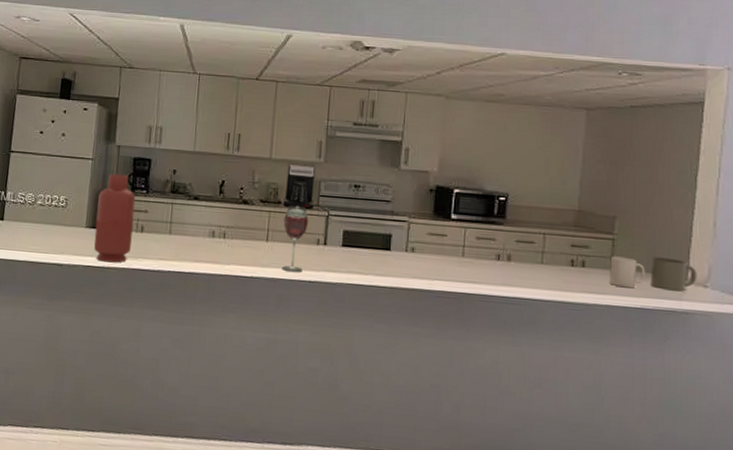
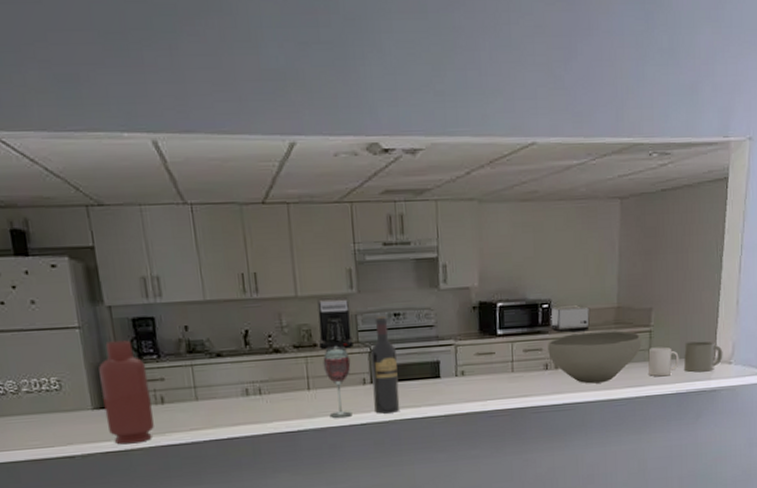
wine bottle: none [323,185,353,276] -> present [370,315,400,414]
bowl: none [501,229,603,283] -> present [548,330,642,384]
toaster: none [506,199,549,228] -> present [550,305,591,332]

